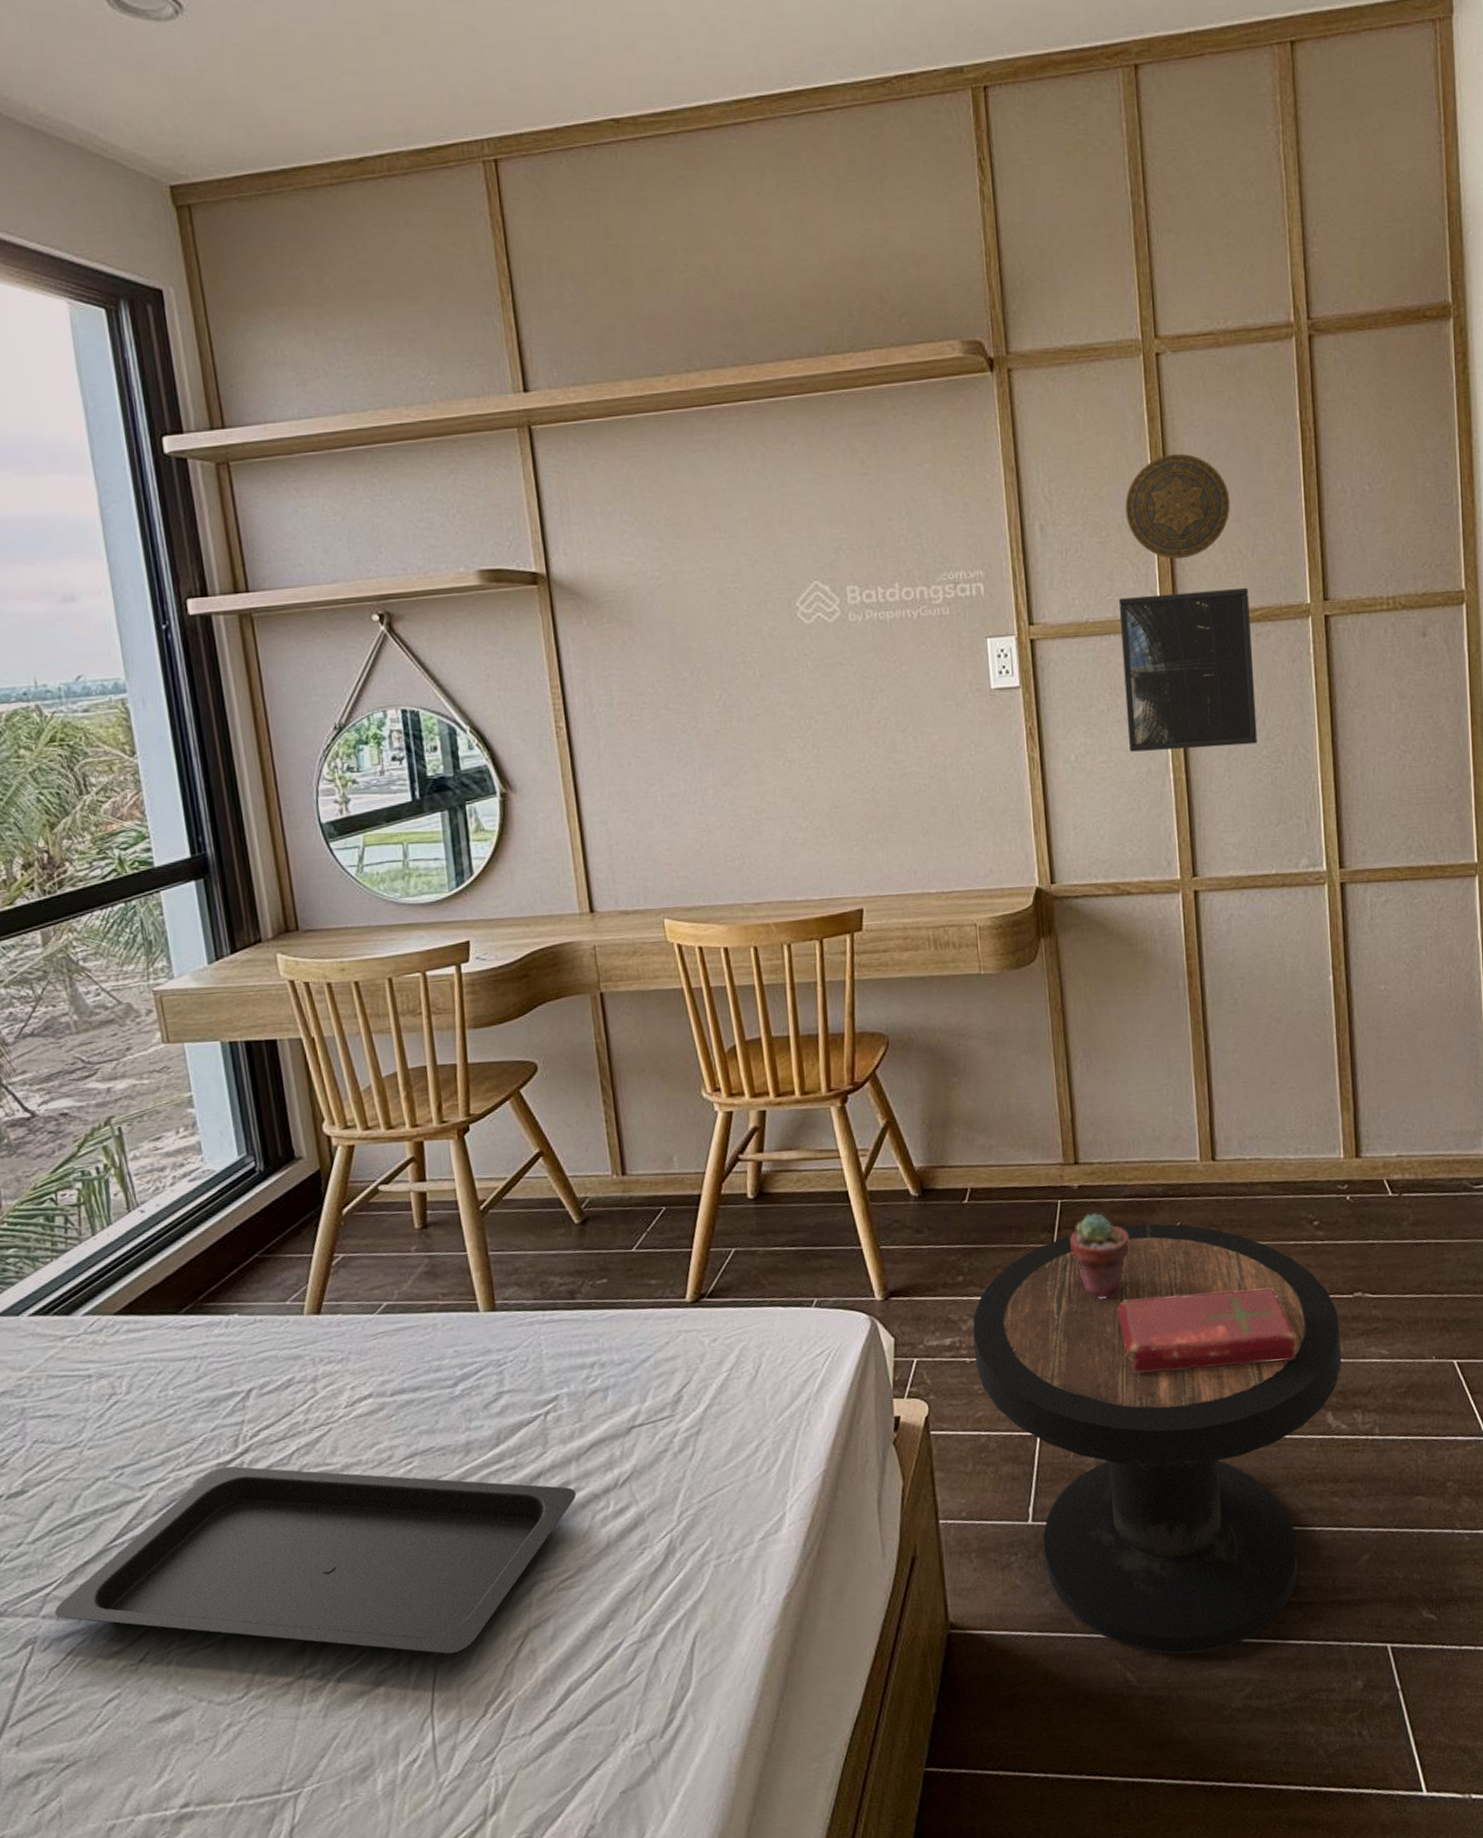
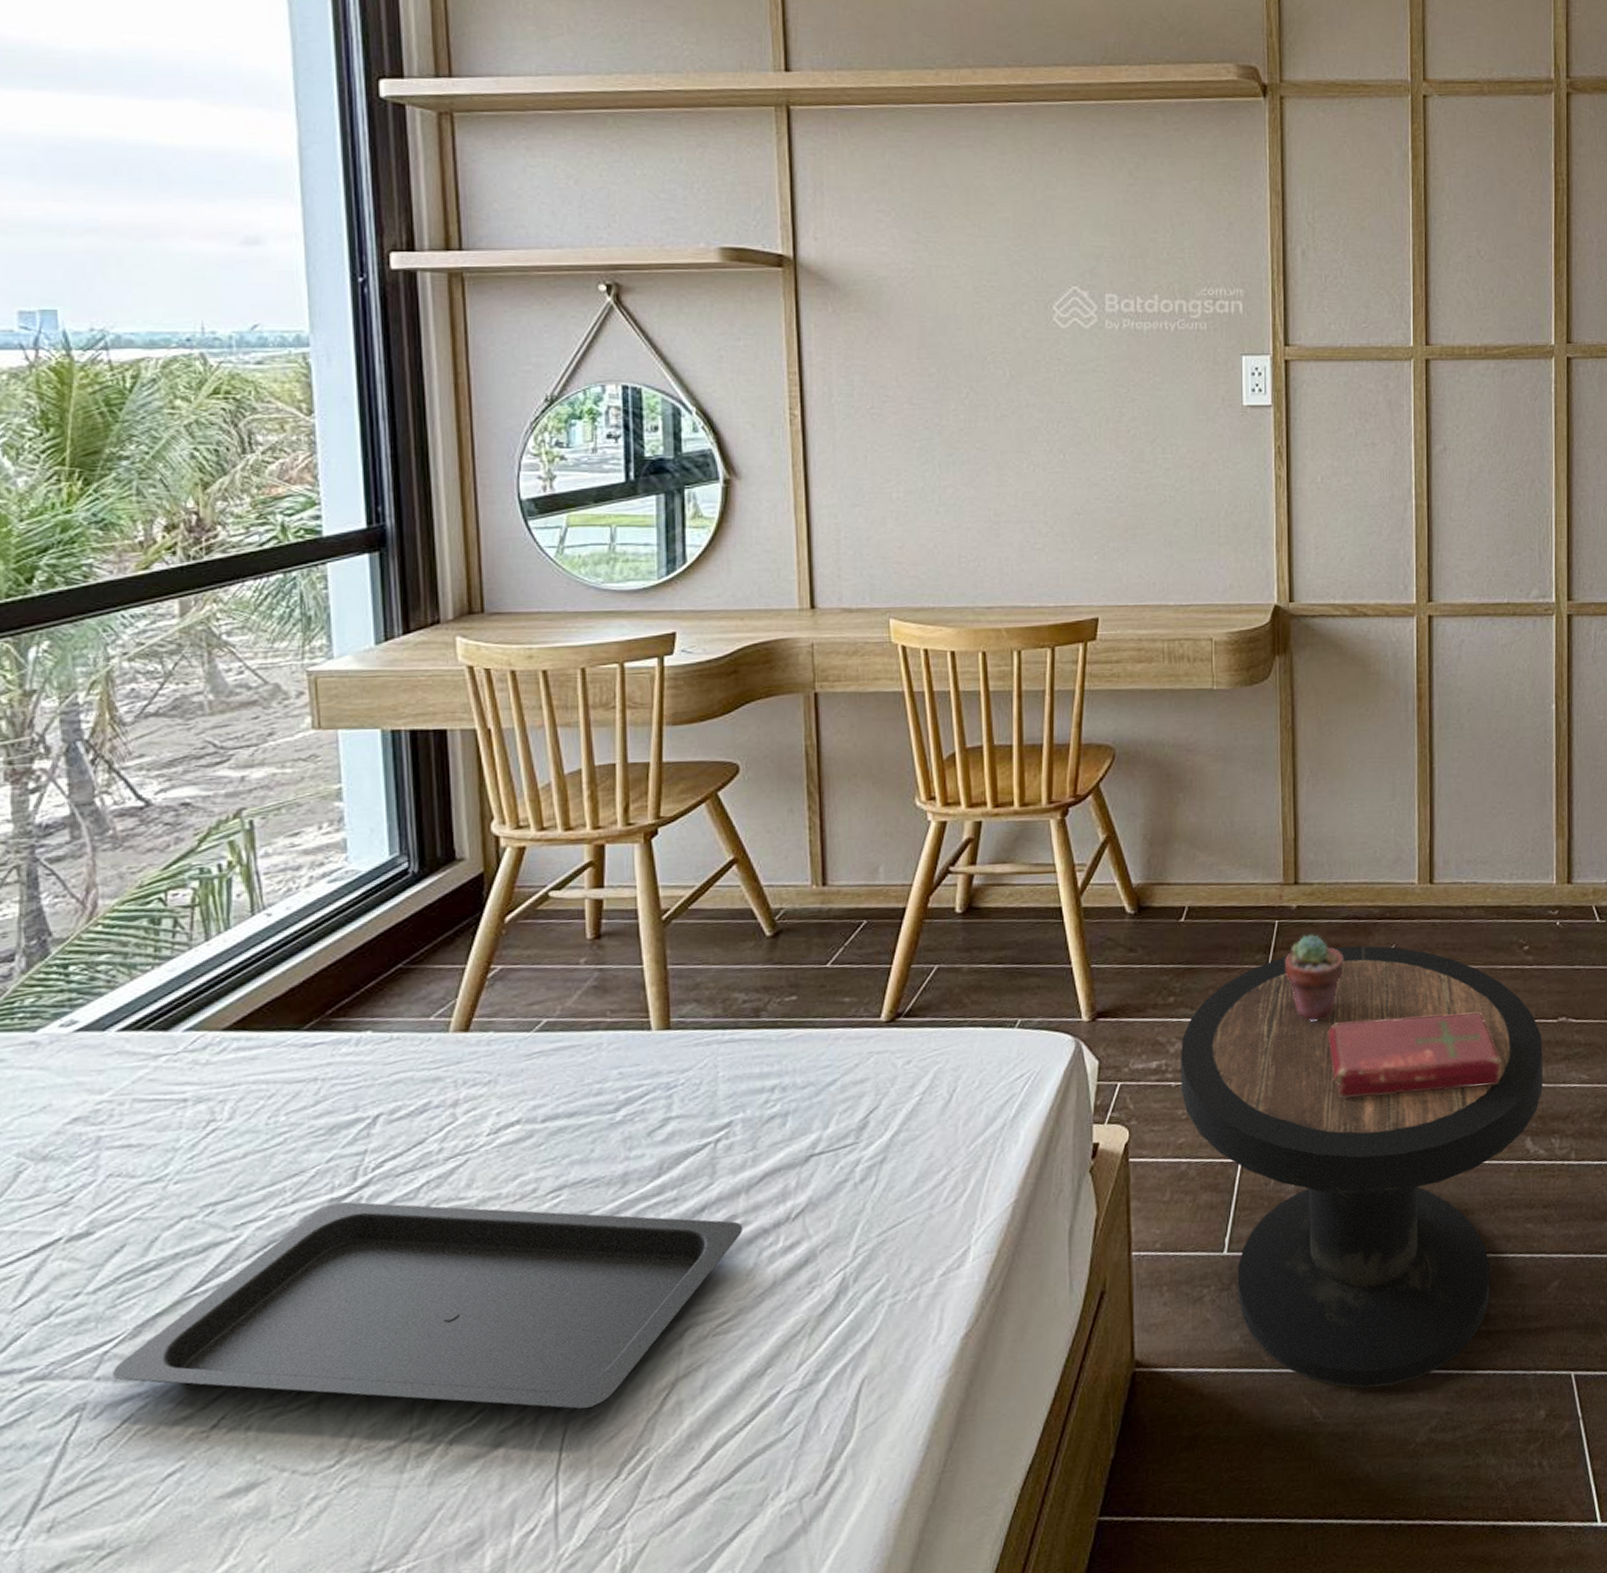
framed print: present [1118,587,1258,752] -> none [1373,325,1498,477]
decorative plate: present [1125,453,1230,559] -> none [1385,192,1485,293]

